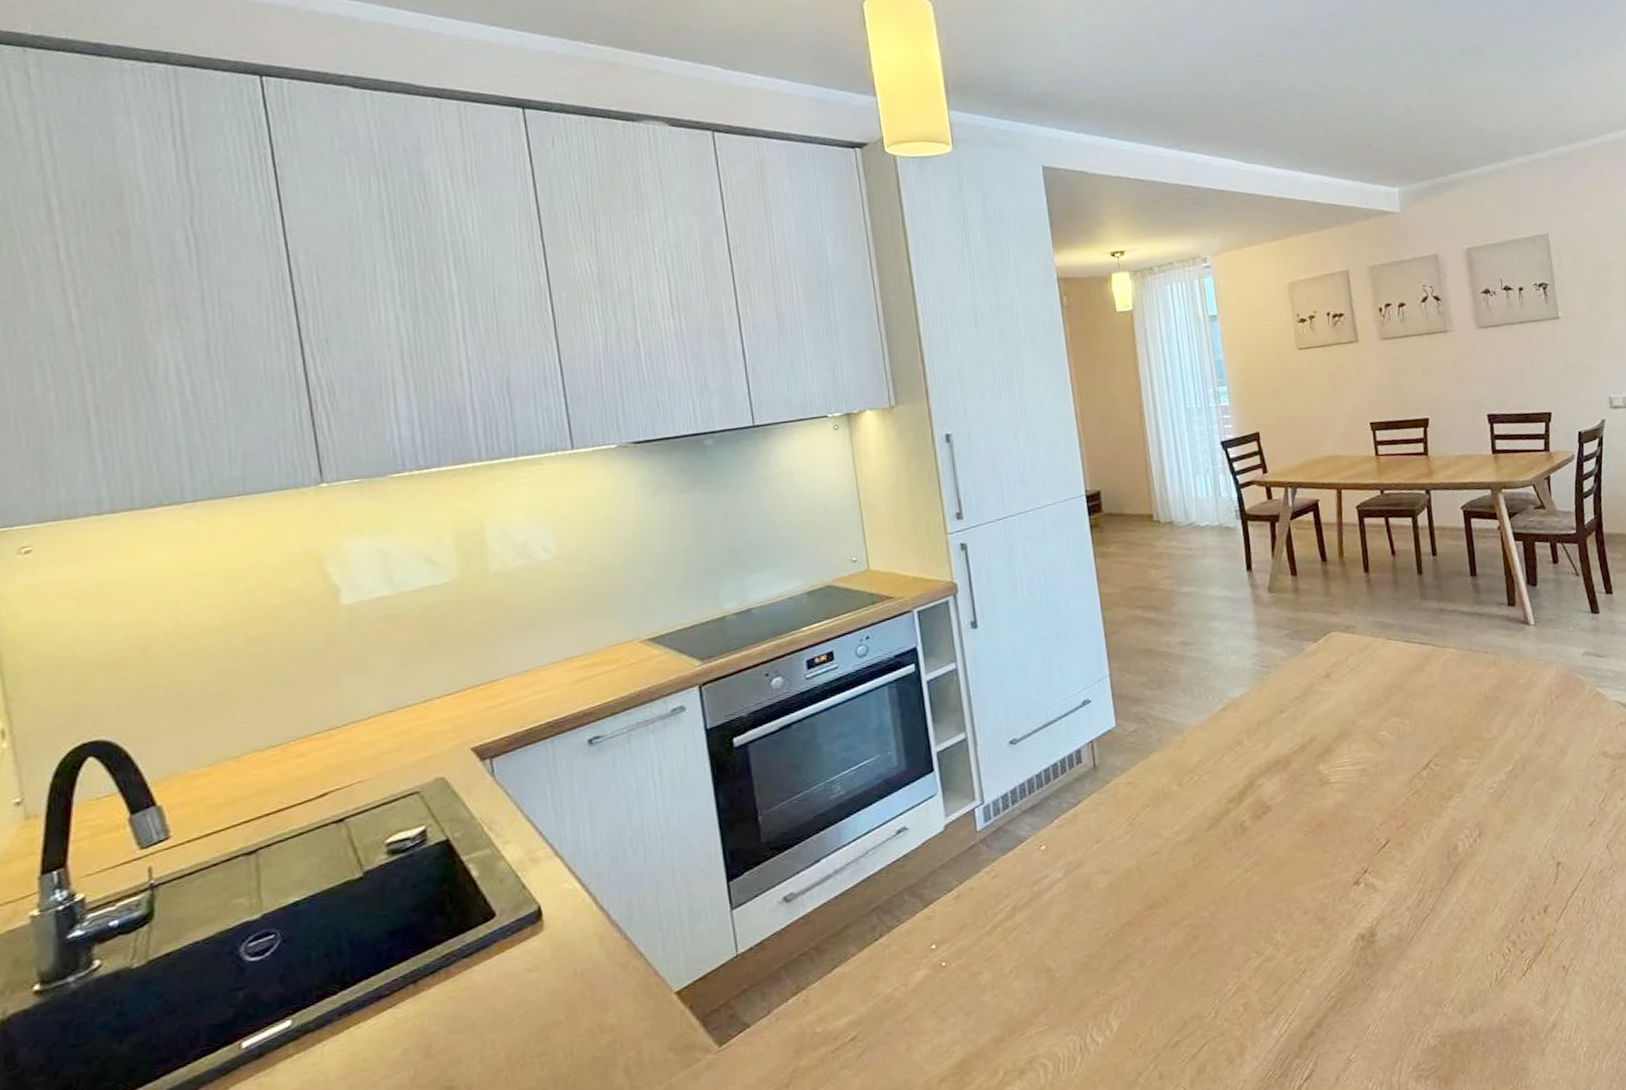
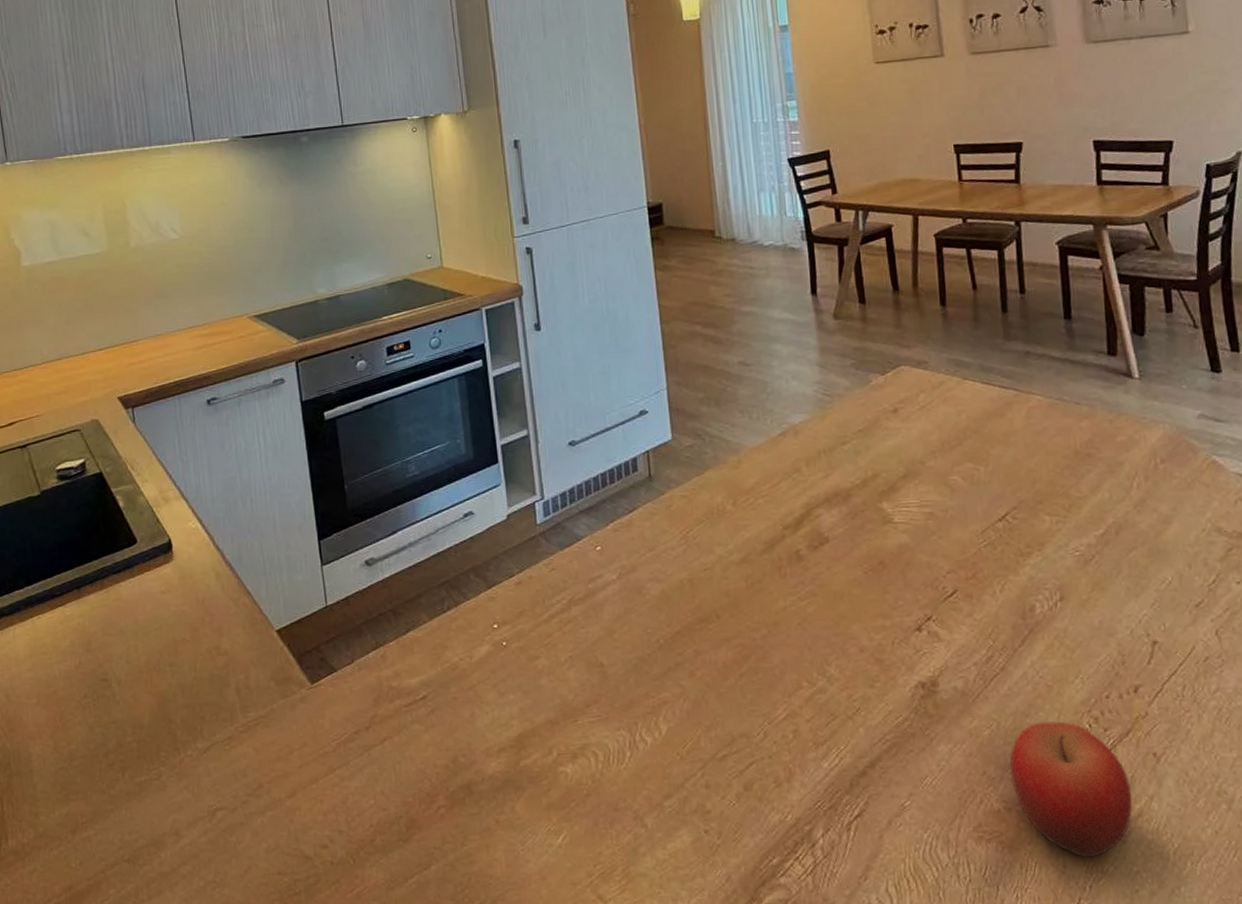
fruit: none [1442,950,1548,1076] -> present [1010,721,1133,858]

